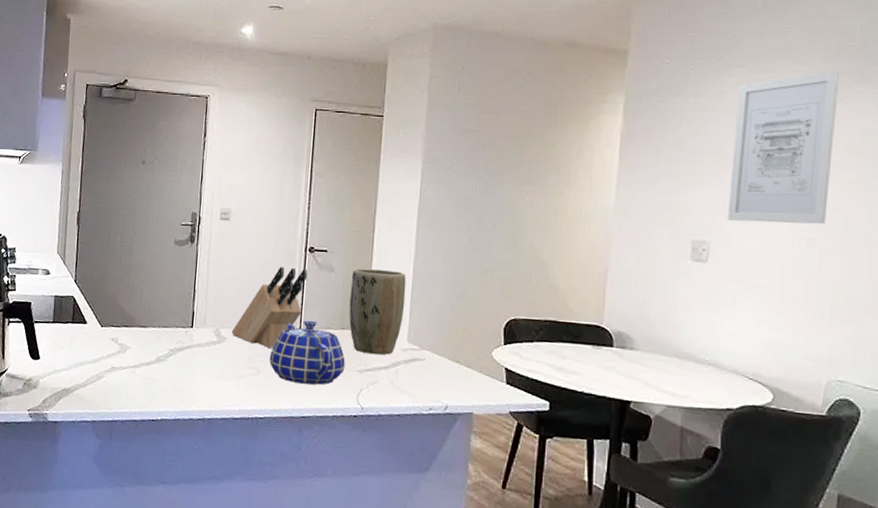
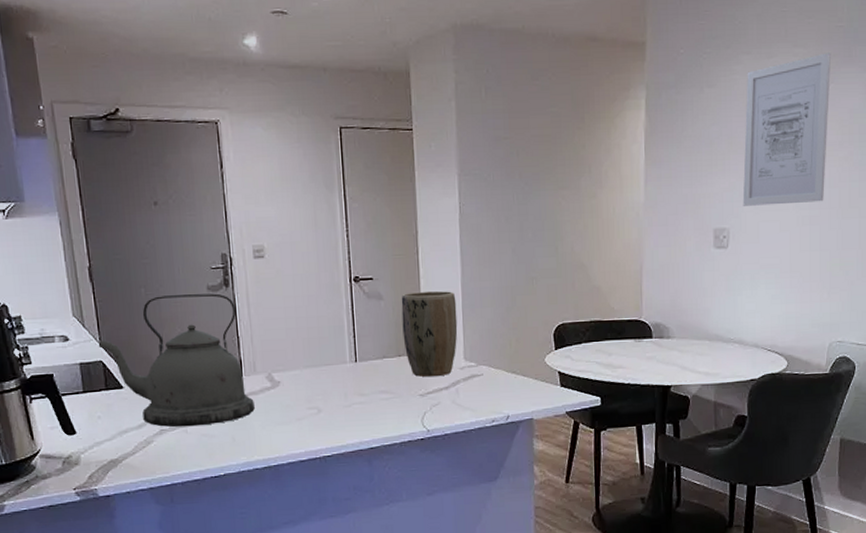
kettle: none [73,244,200,370] -> present [98,293,255,427]
knife block: present [231,266,308,348] -> none [284,300,356,385]
teapot: present [269,320,346,385] -> none [328,352,406,417]

